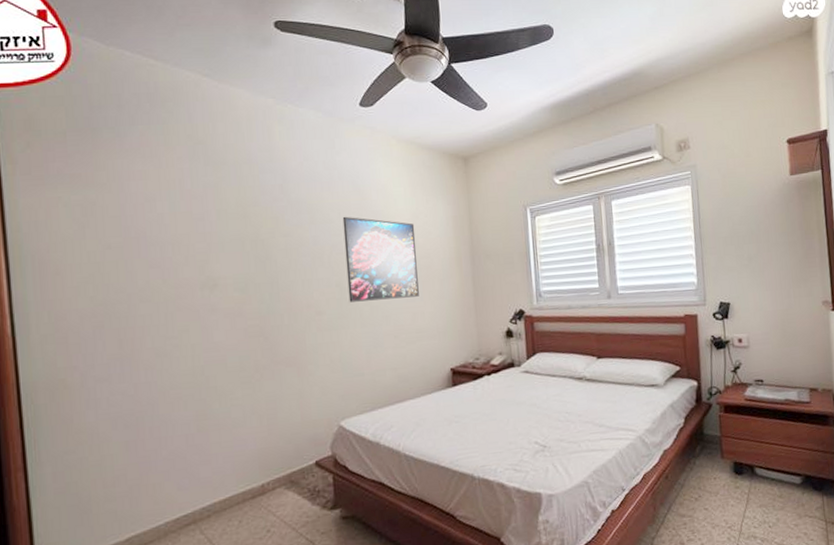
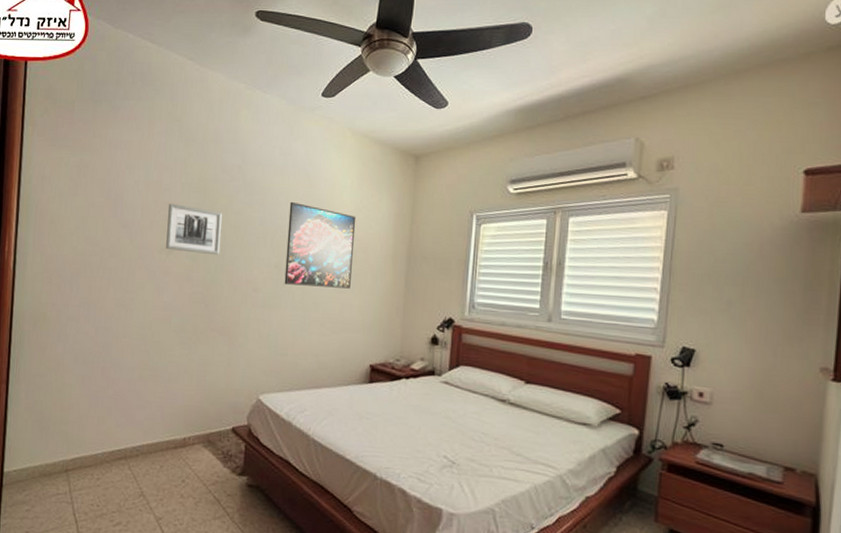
wall art: none [203,233,273,285] -> present [166,203,223,255]

